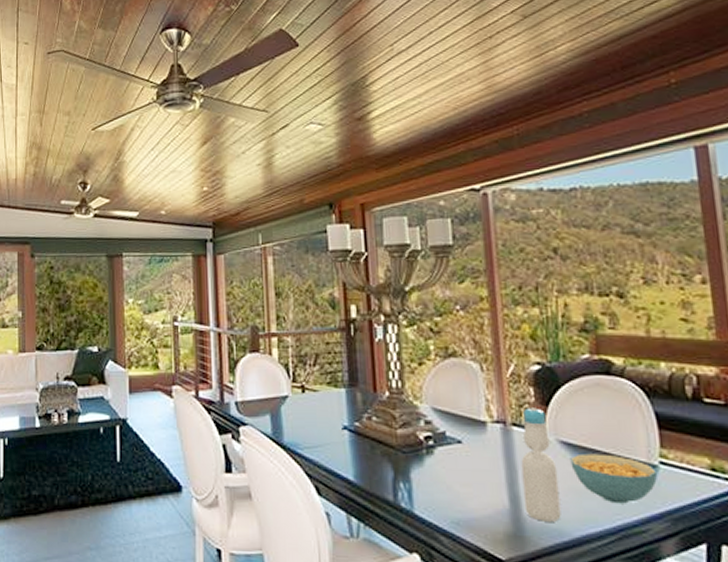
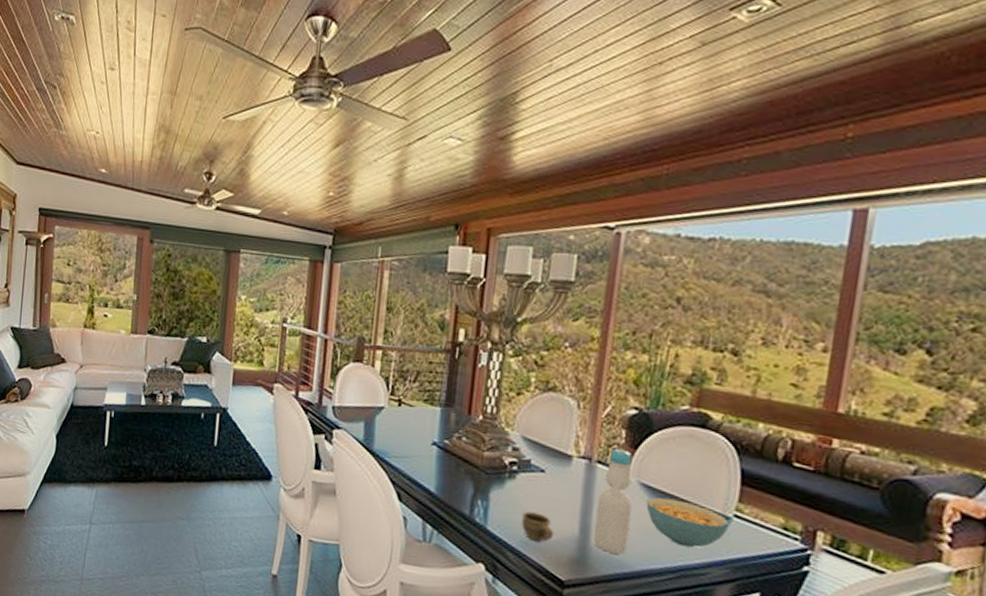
cup: none [448,488,485,521] -> present [521,511,554,543]

